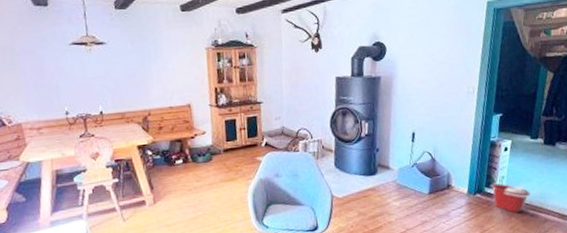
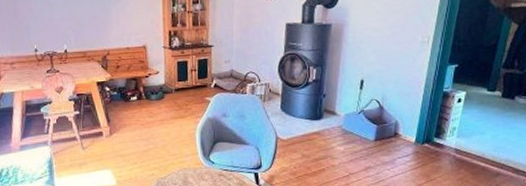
bucket: present [491,183,531,213] -> none [441,134,483,165]

